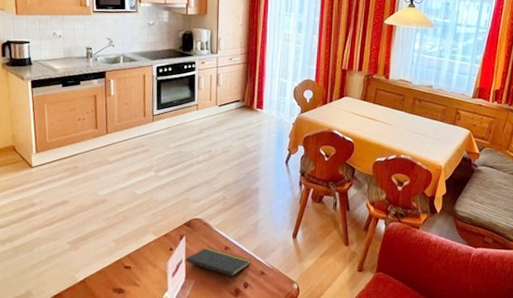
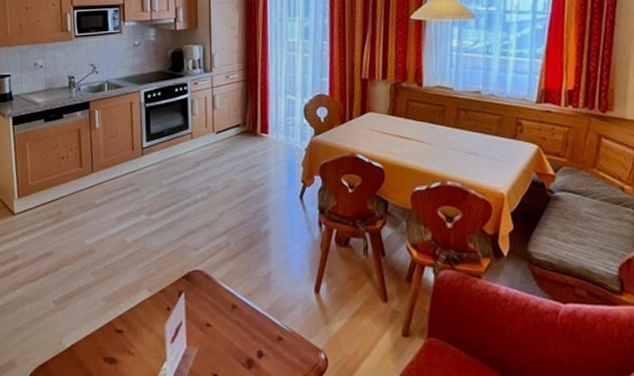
notepad: present [185,246,252,283] -> none [185,305,266,352]

